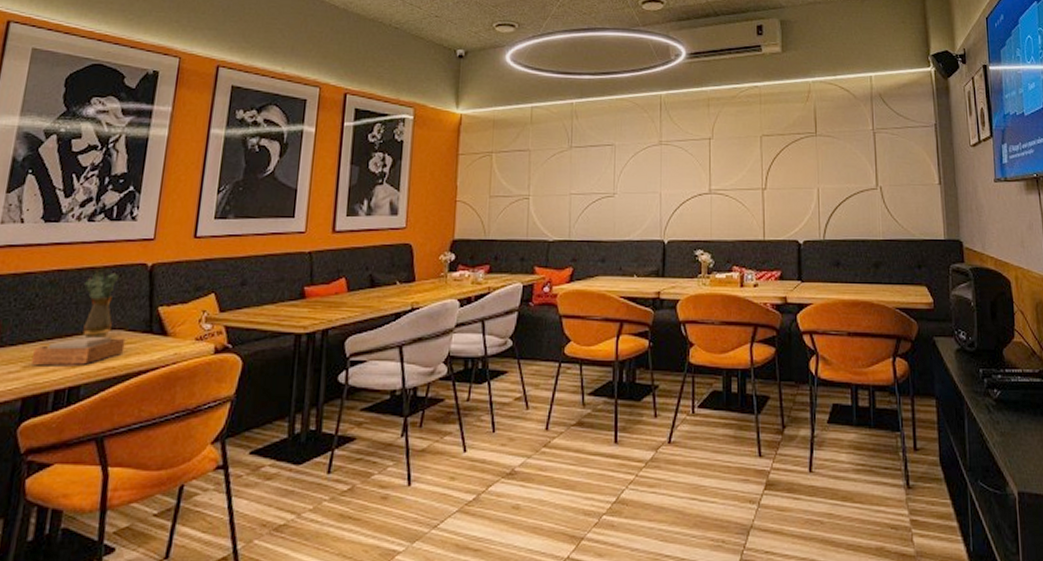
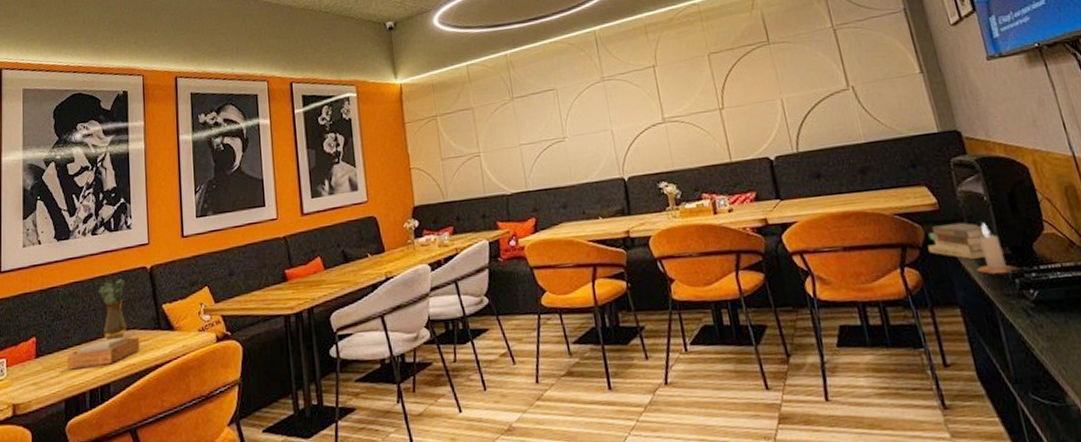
books: none [919,323,986,357] -> present [927,223,1012,259]
candle: none [954,325,989,373] -> present [976,222,1019,275]

